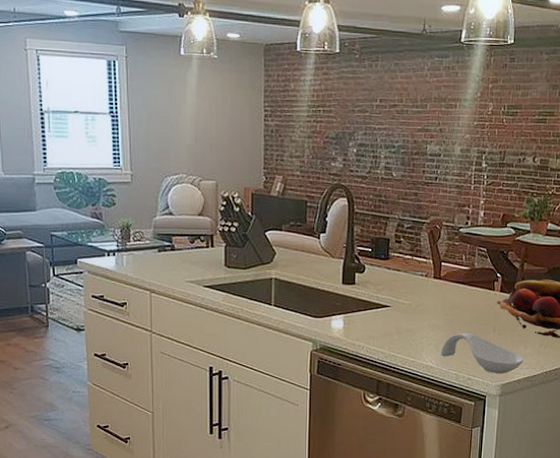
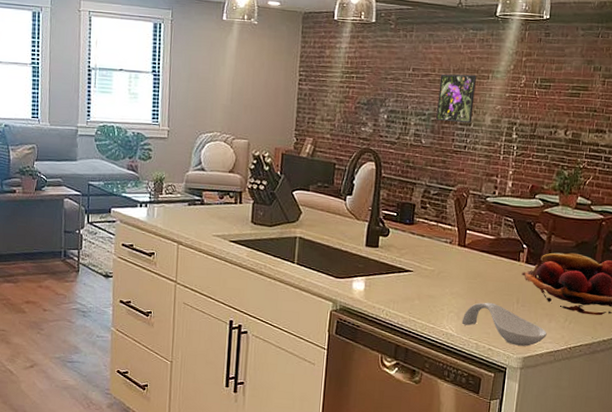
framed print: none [406,103,444,154] -> present [436,74,477,124]

